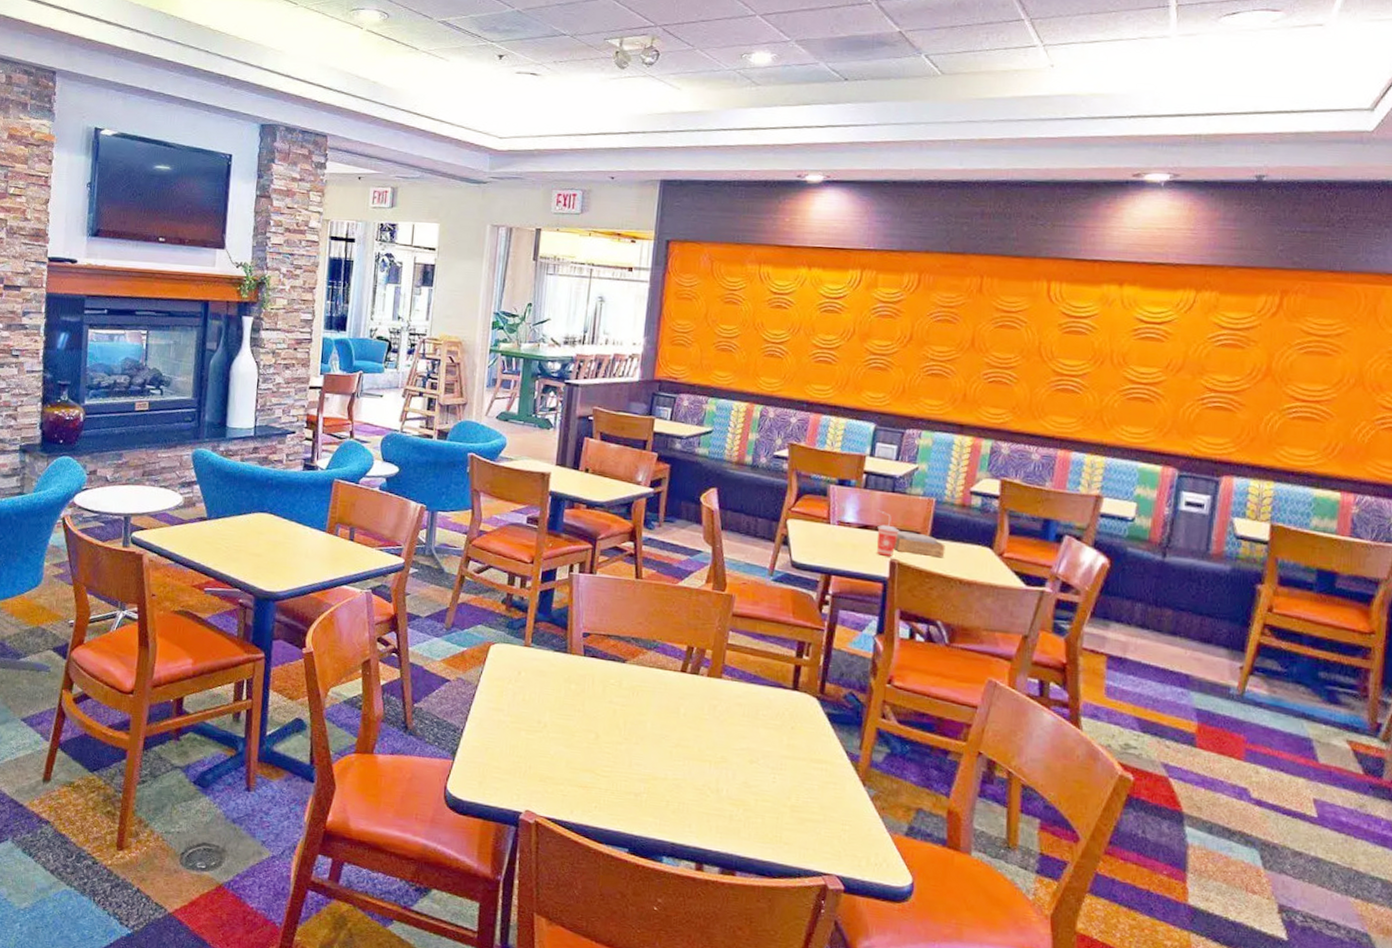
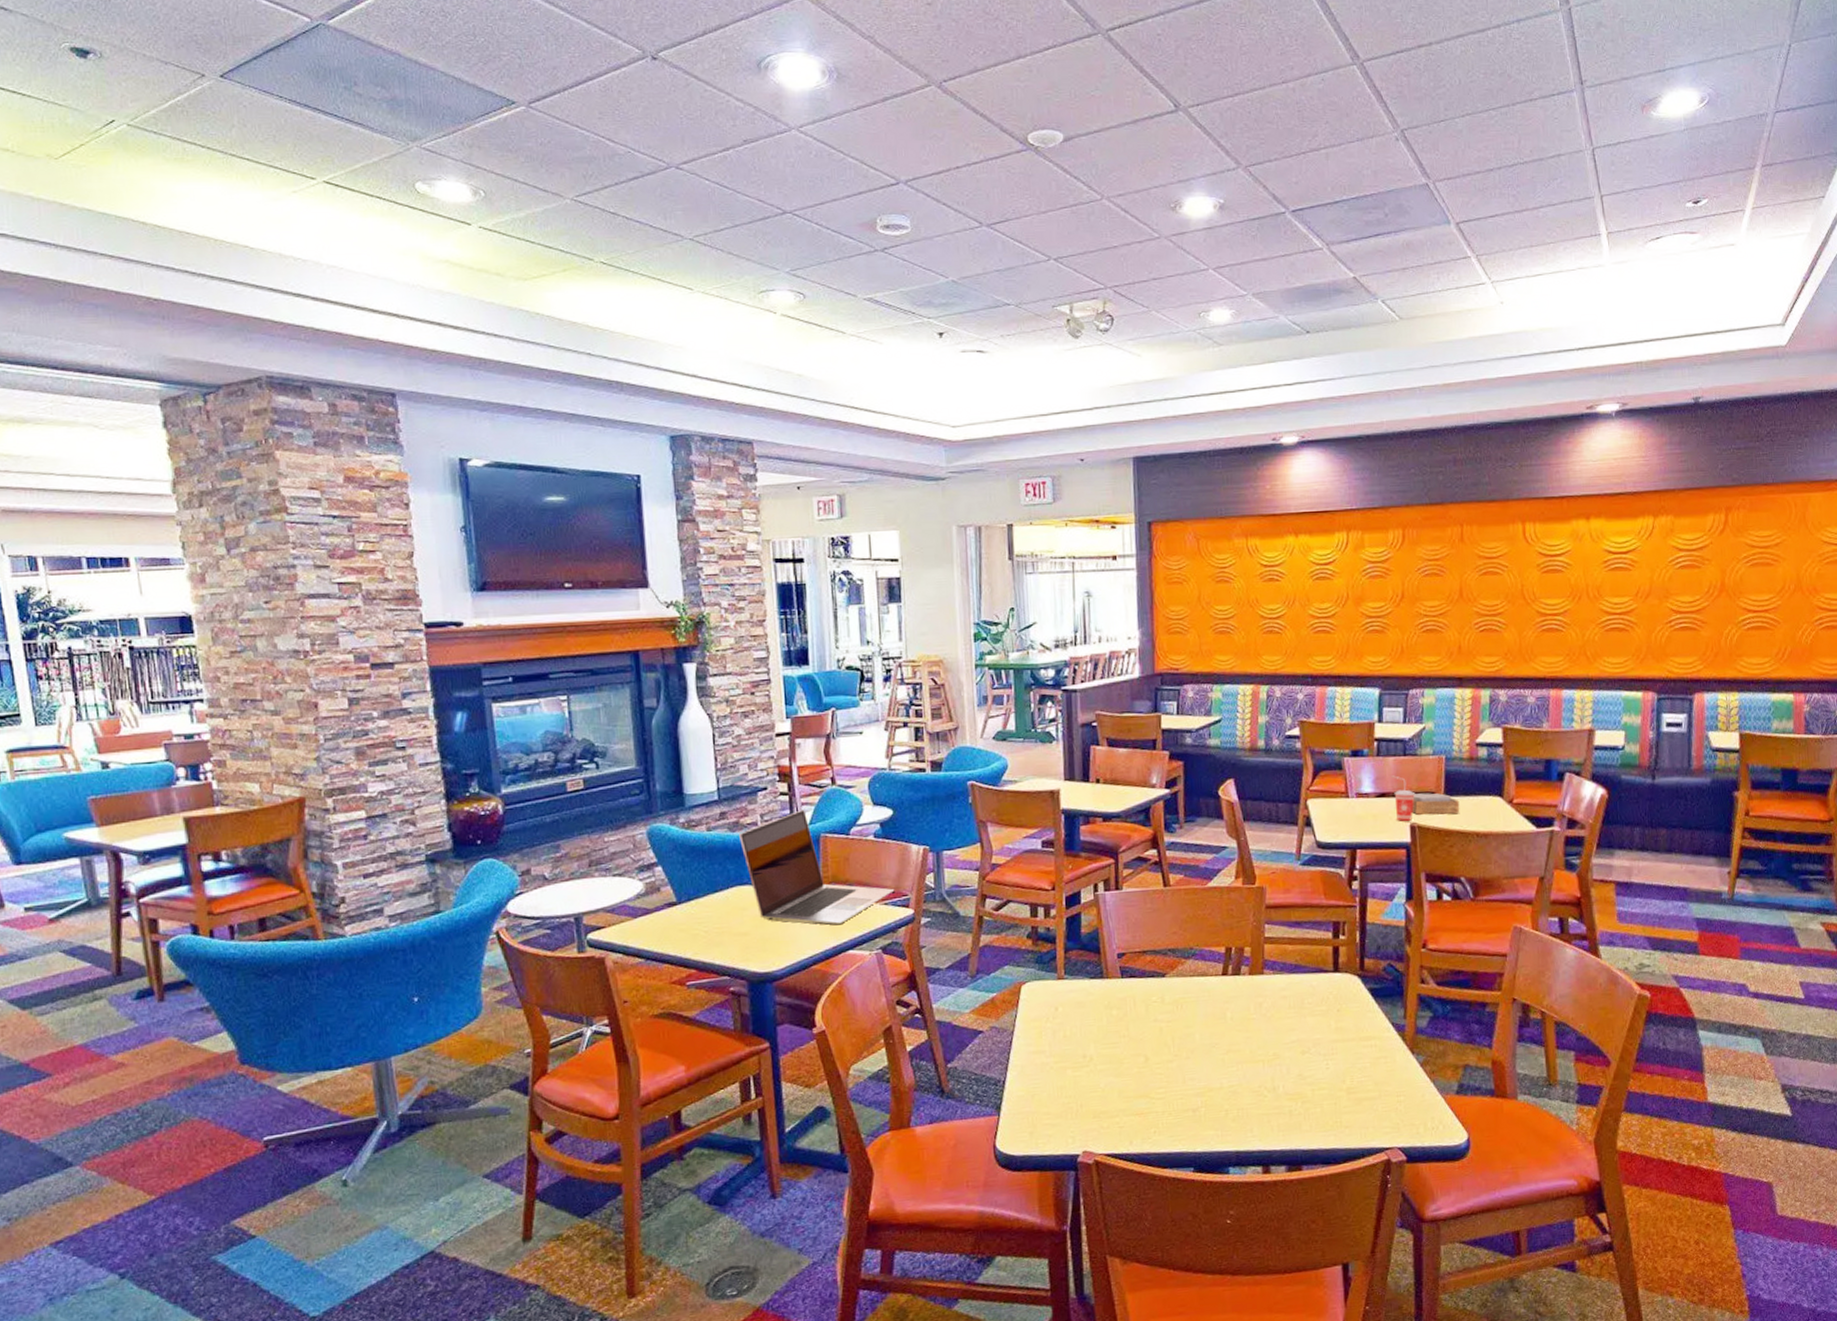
laptop: none [265,455,391,562] -> present [738,809,895,926]

